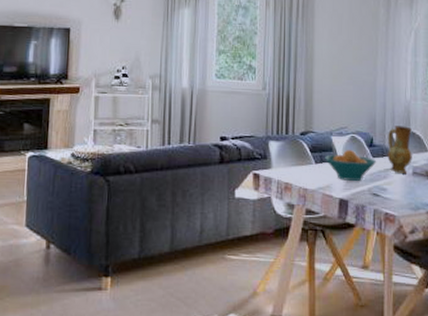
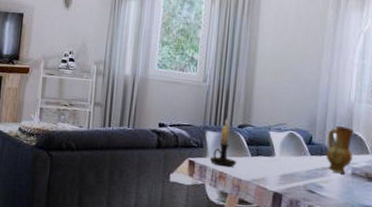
candle holder: none [274,126,302,177] -> present [209,118,237,168]
fruit bowl: present [325,149,377,181] -> none [261,145,315,177]

